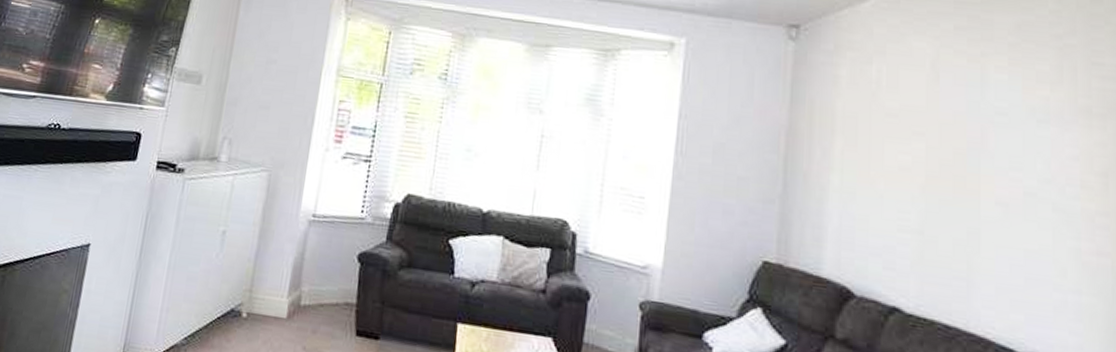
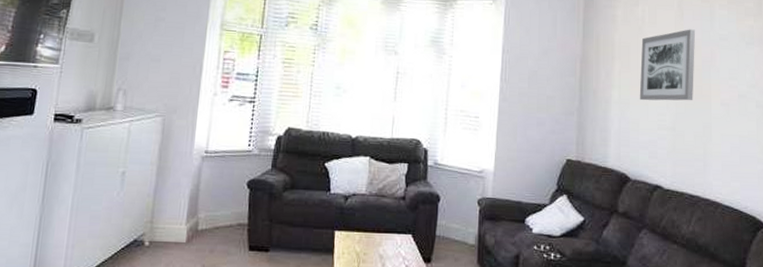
wall art: none [870,98,958,196] -> present [639,29,696,101]

